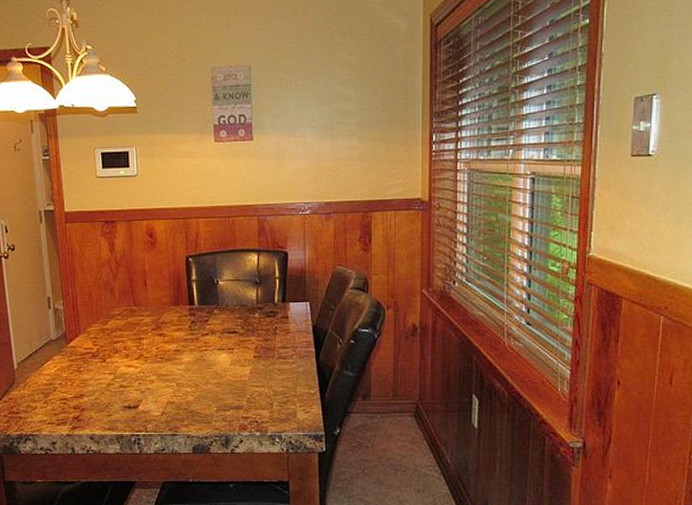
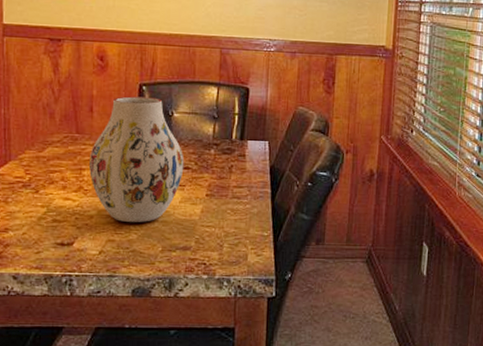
vase: none [147,268,232,386] -> present [89,96,184,223]

